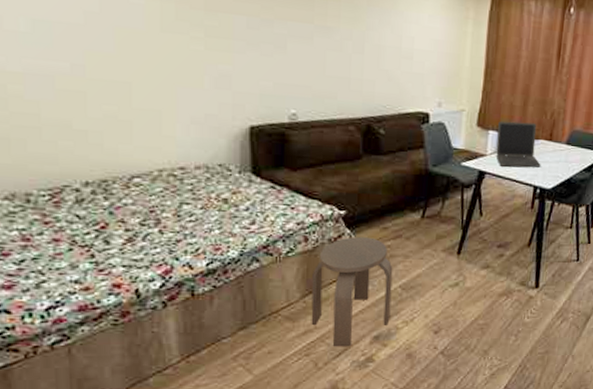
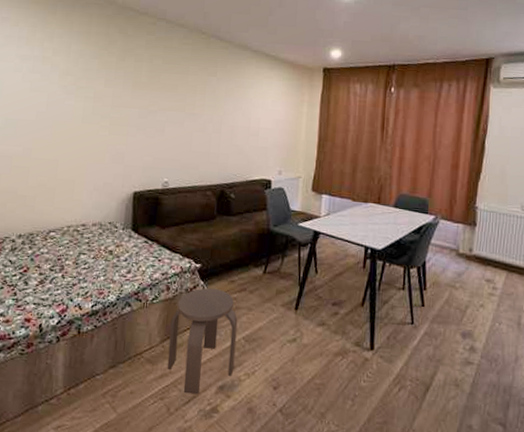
laptop: present [496,121,541,168] -> none [329,187,371,229]

